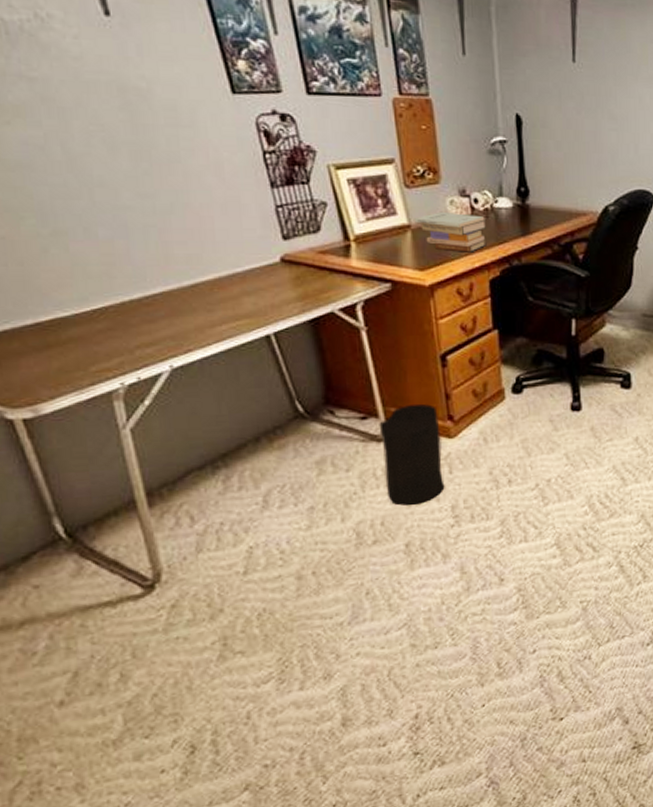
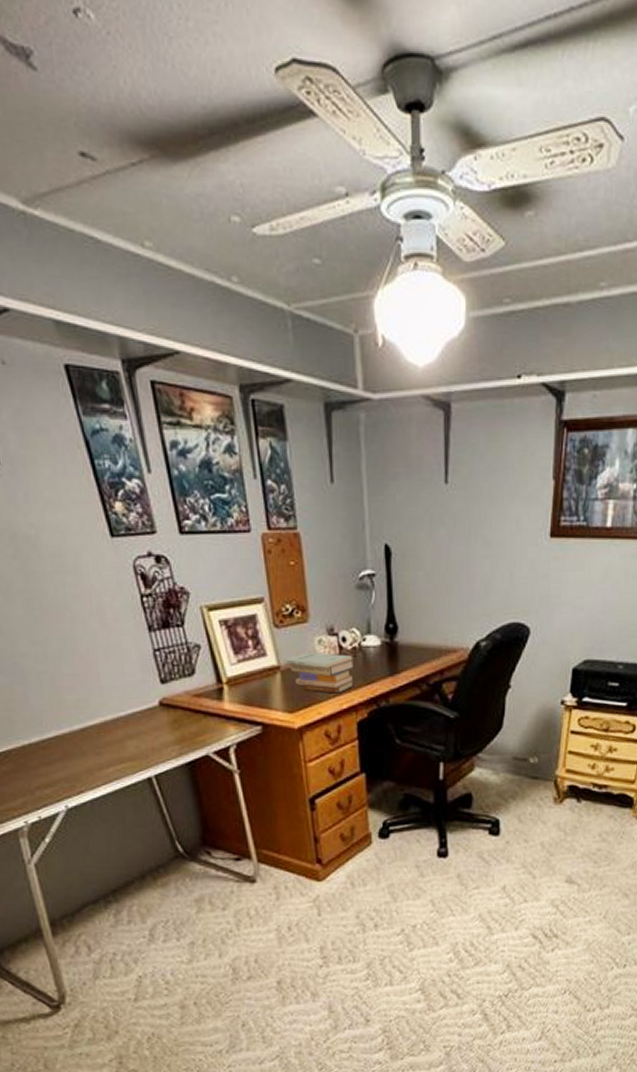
trash can: present [379,403,445,506] -> none [252,846,314,946]

